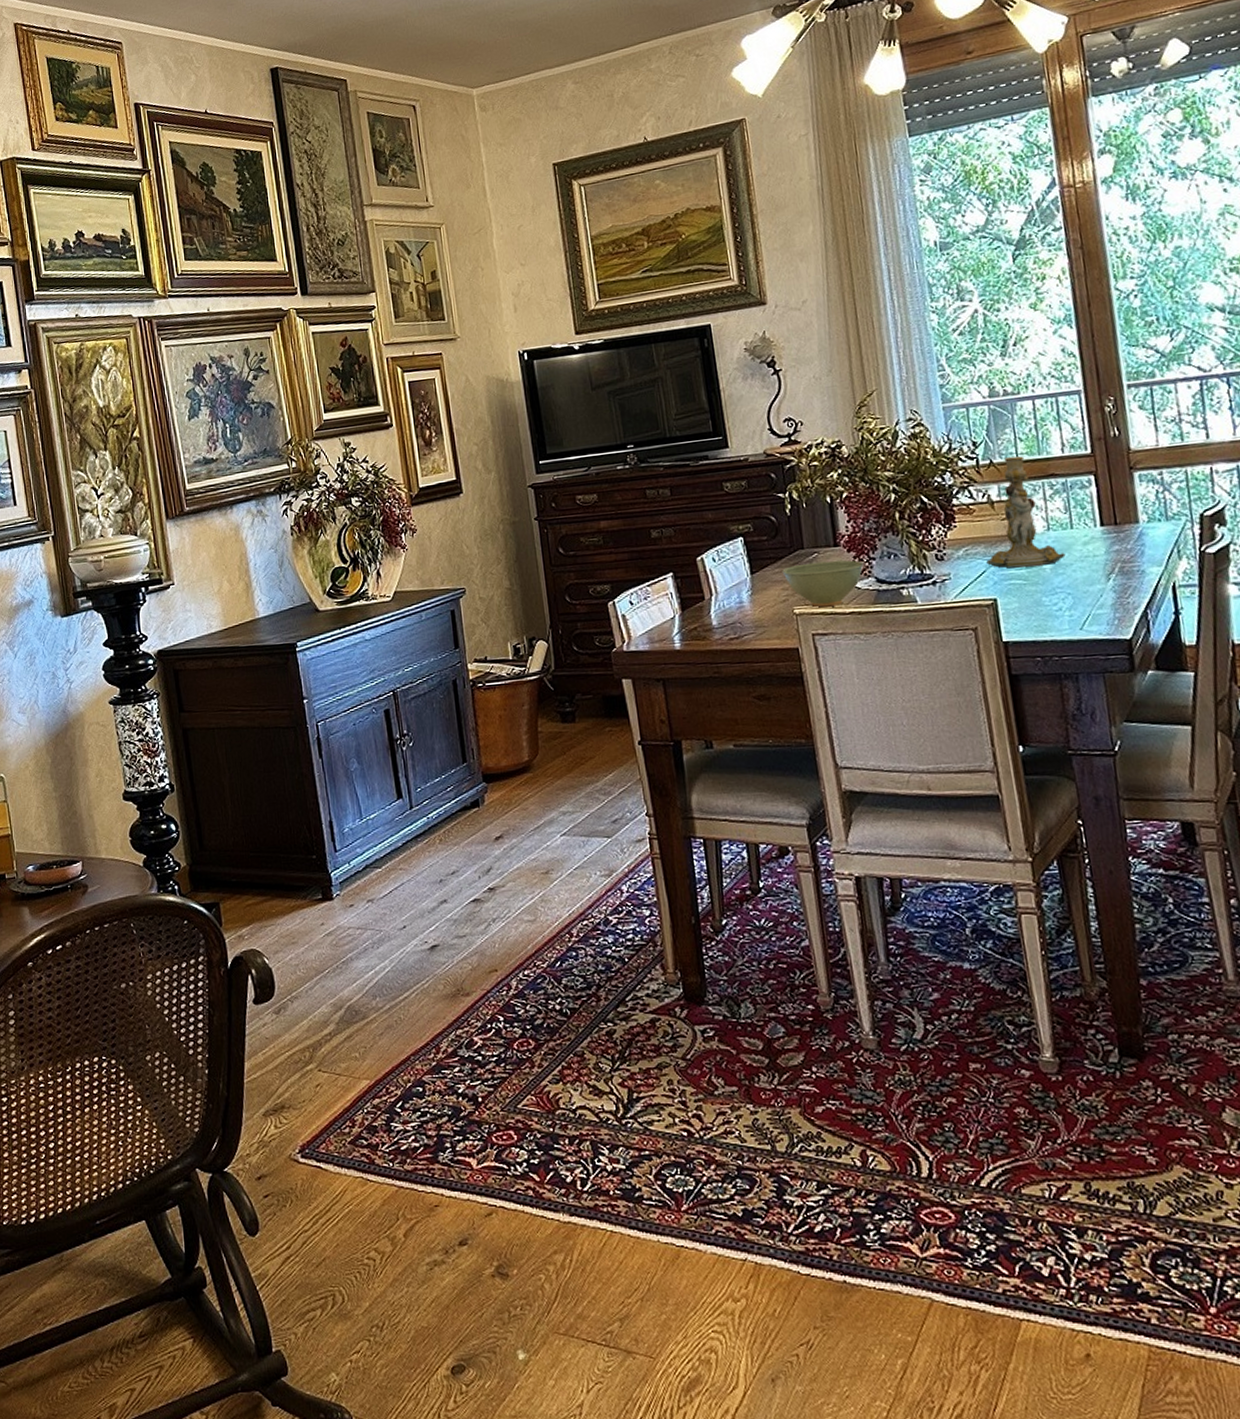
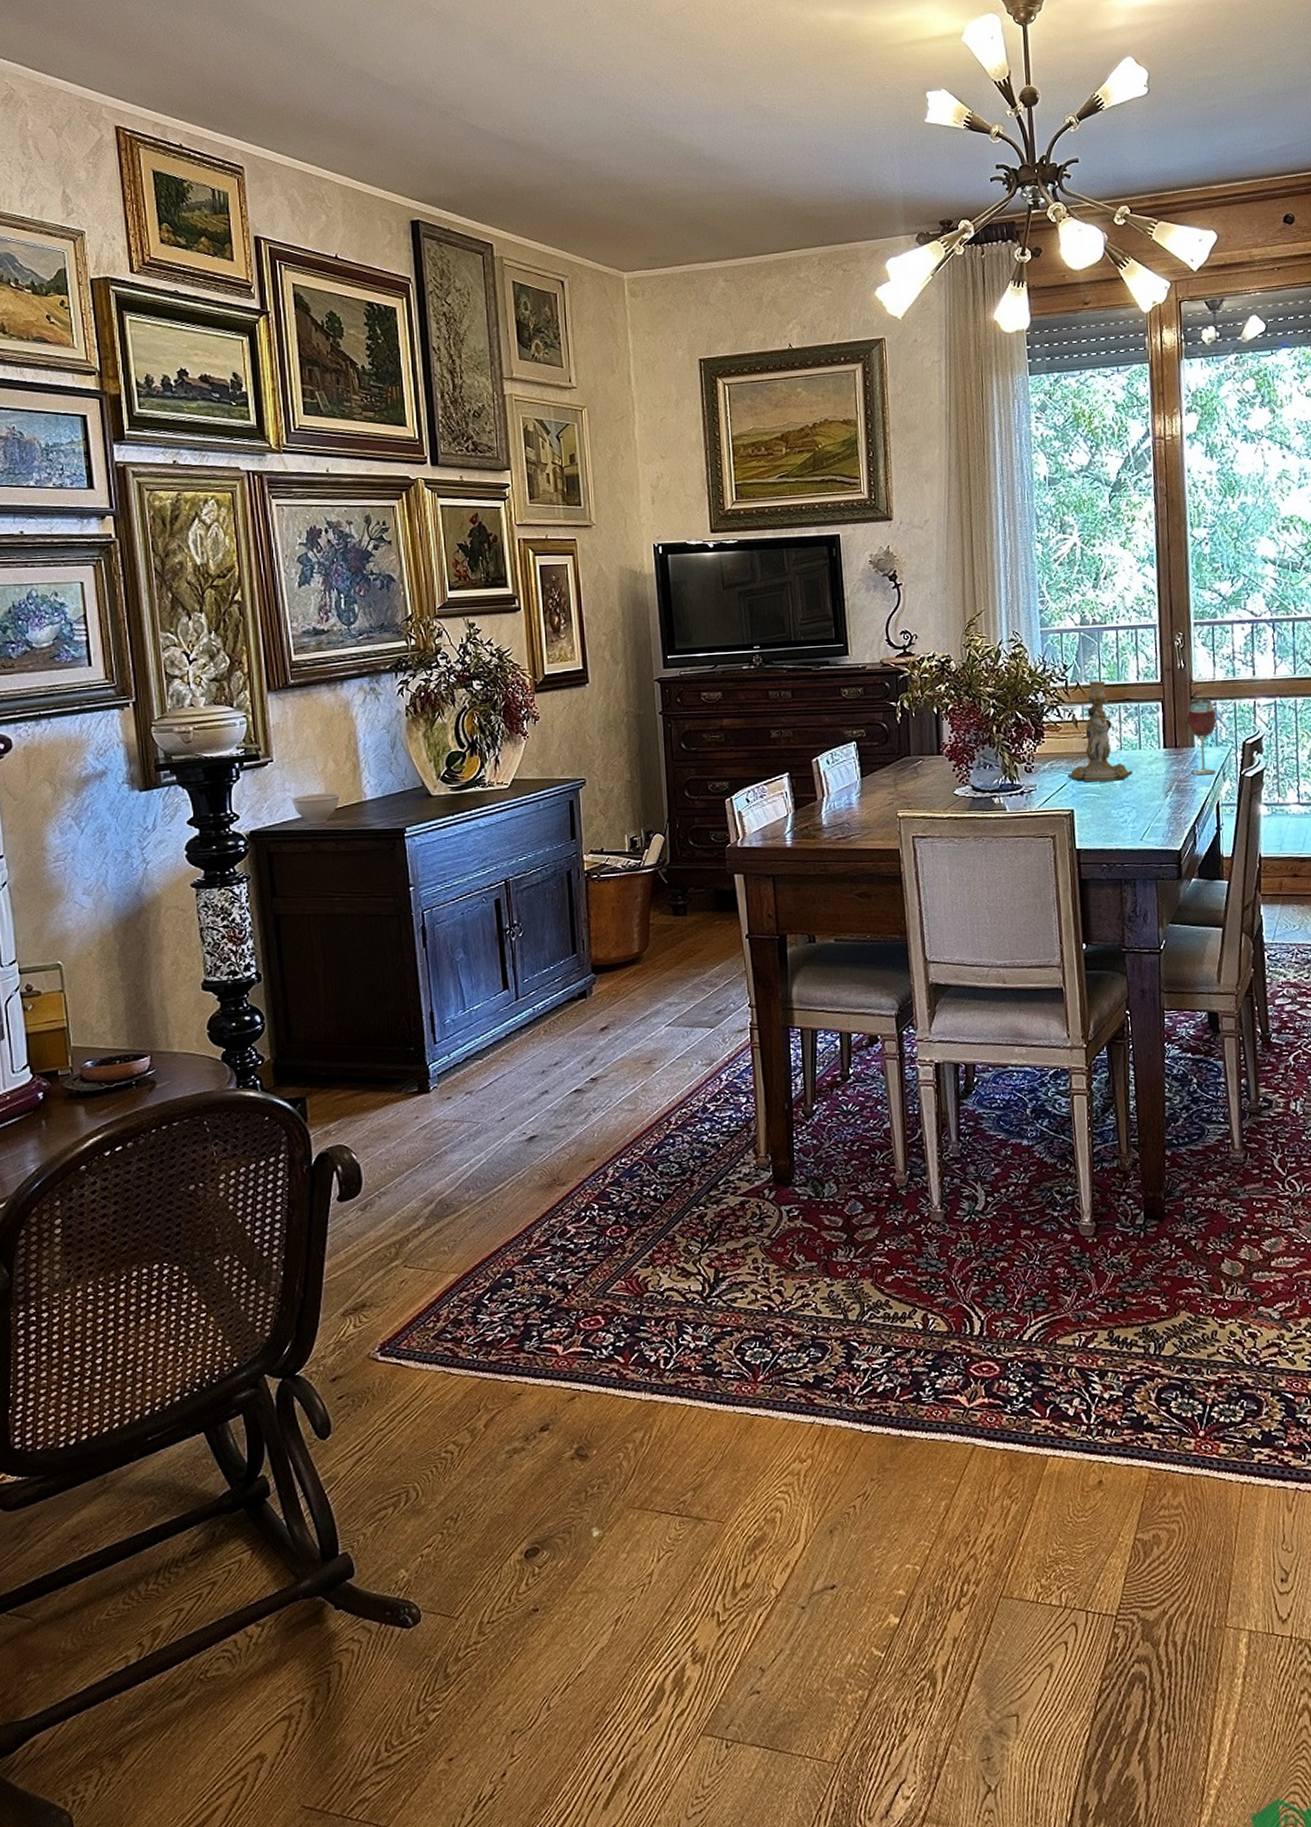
bowl: none [192,611,235,643] -> present [291,792,340,825]
bowl: present [782,560,864,608] -> none [889,768,962,812]
wineglass: none [1126,468,1169,554] -> present [1186,698,1217,775]

